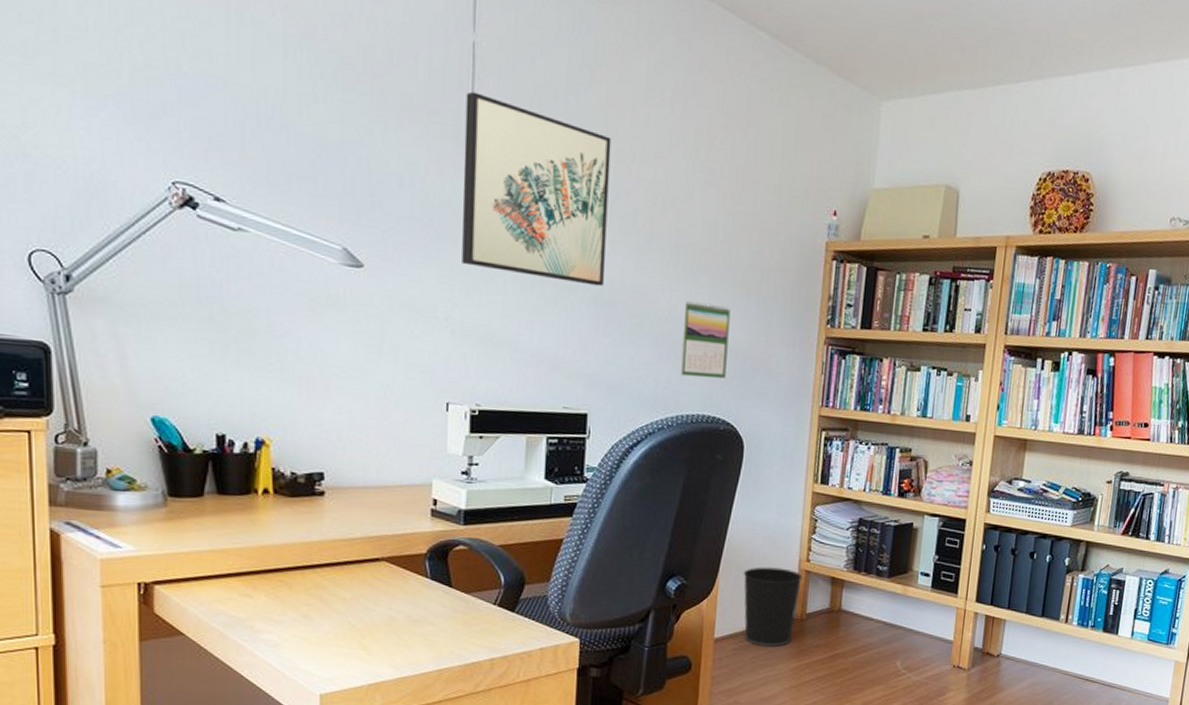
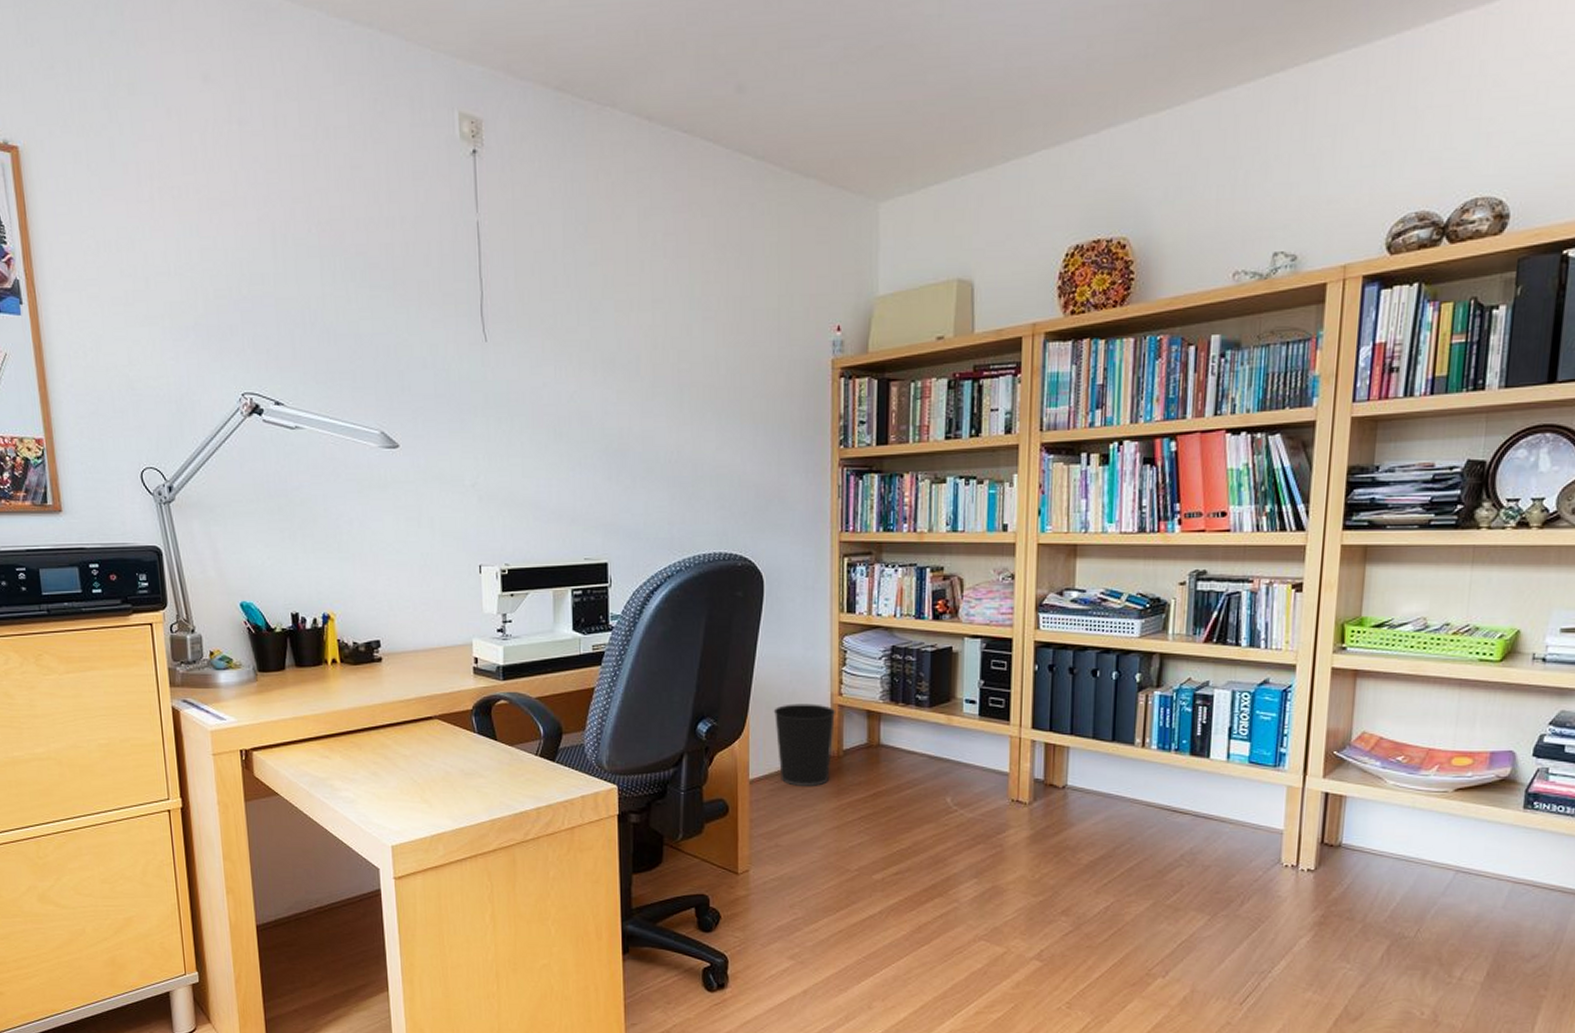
wall art: present [462,91,612,287] -> none [474,268,613,437]
calendar: present [680,300,731,378] -> none [692,439,739,516]

